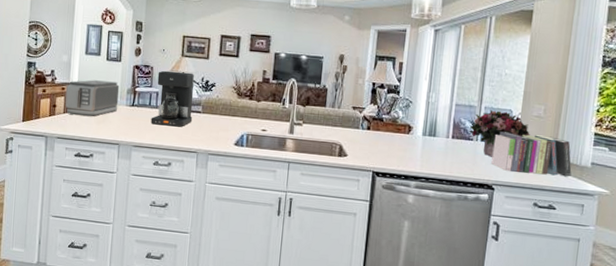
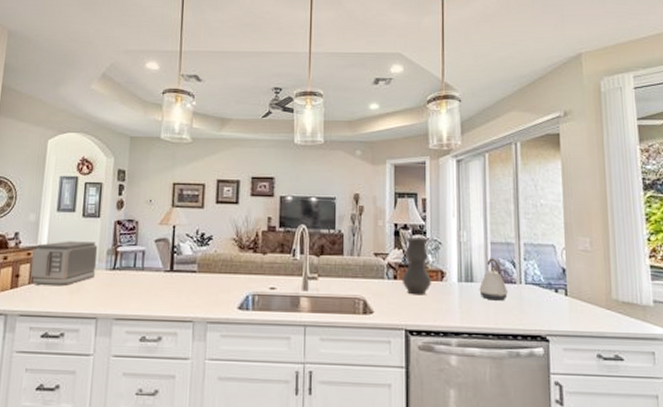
coffee maker: present [150,70,194,127] -> none [136,224,187,292]
vase: none [374,95,402,145] -> present [402,237,432,295]
kettle: none [440,117,465,154] -> present [479,258,508,301]
bouquet: present [470,110,530,157] -> none [511,246,579,302]
books: present [491,131,572,177] -> none [539,271,634,320]

